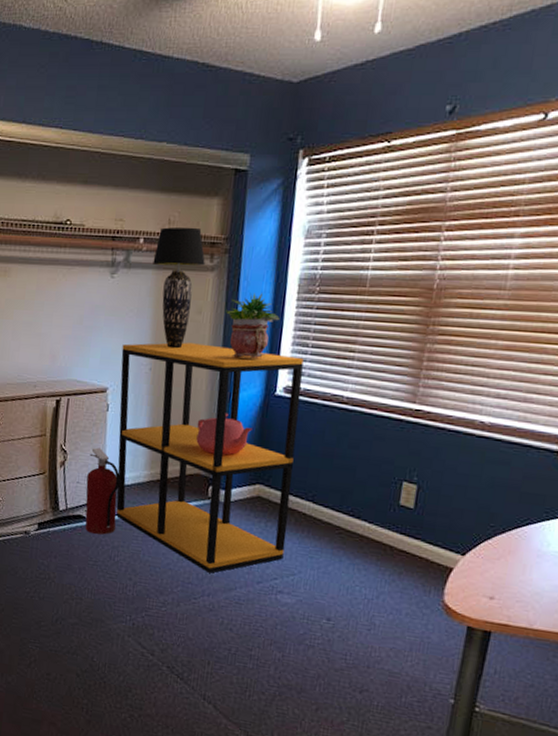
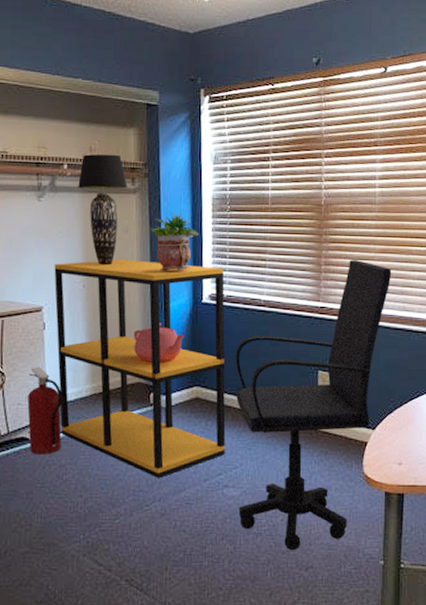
office chair: none [291,356,516,671] -> present [235,260,392,551]

